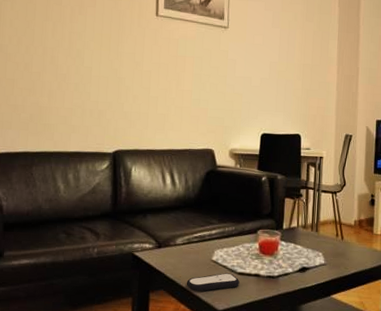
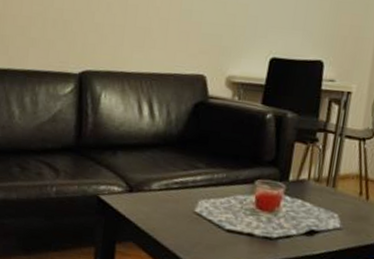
remote control: present [186,273,240,292] -> none [160,228,228,248]

